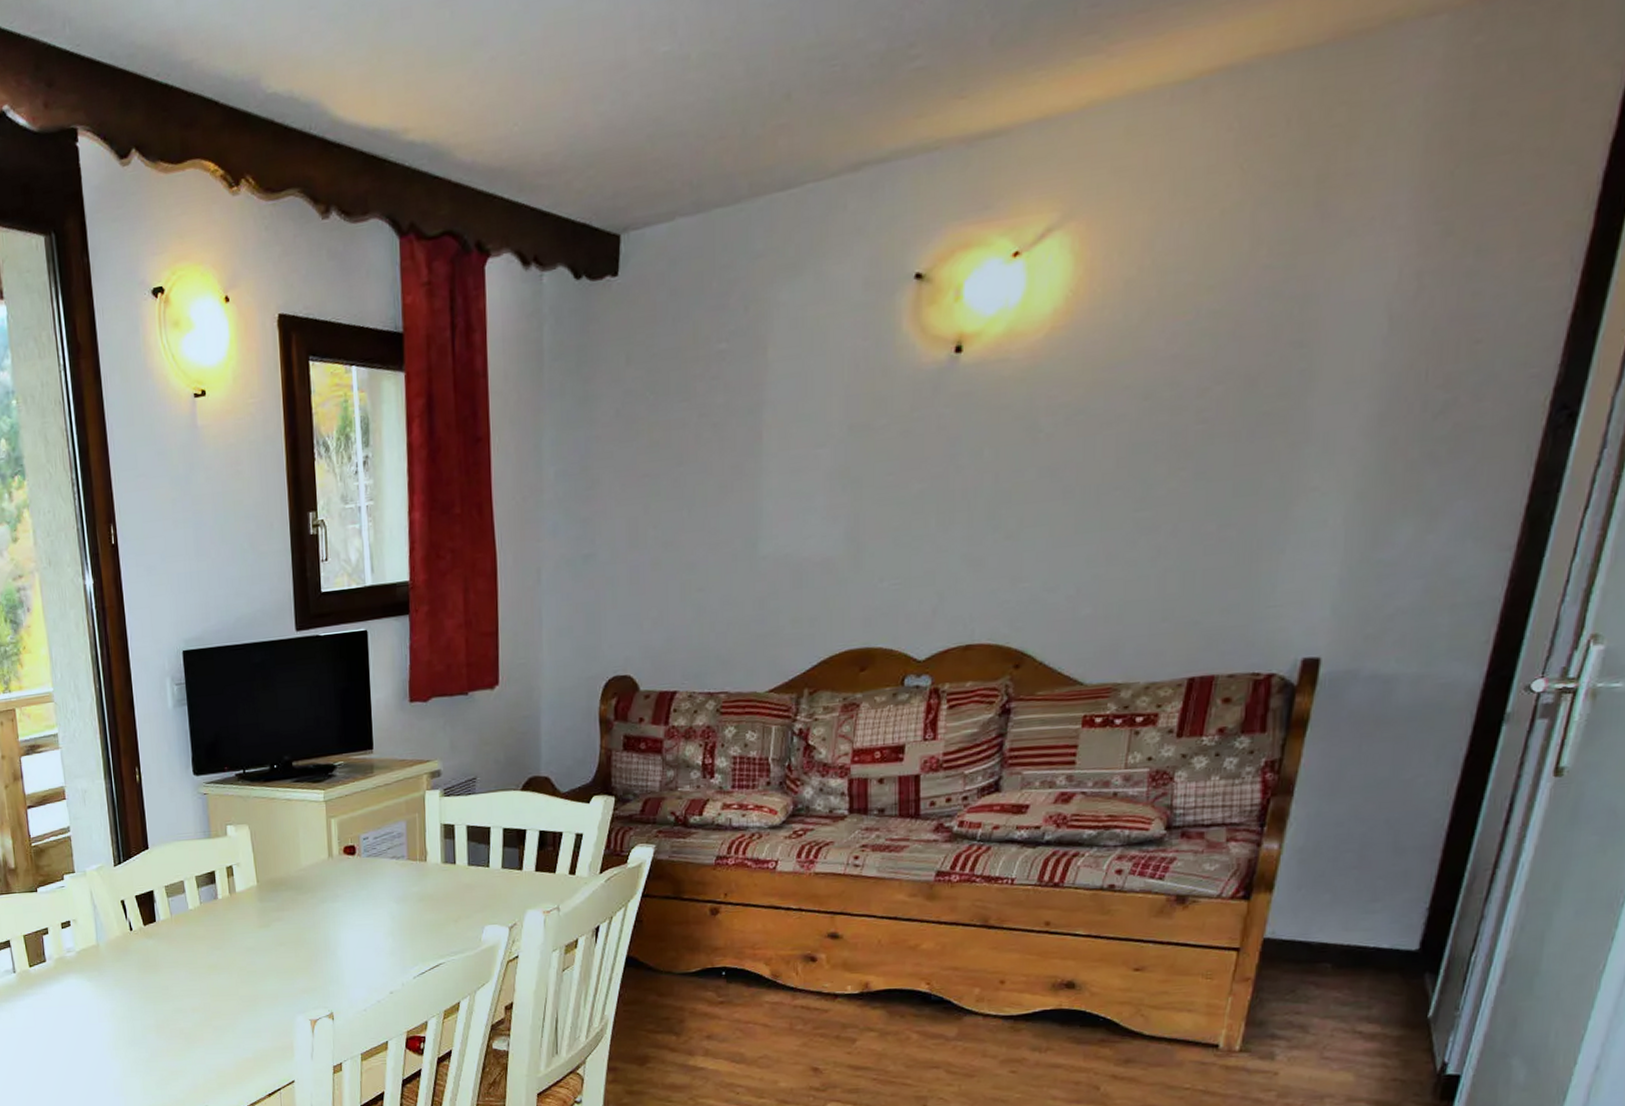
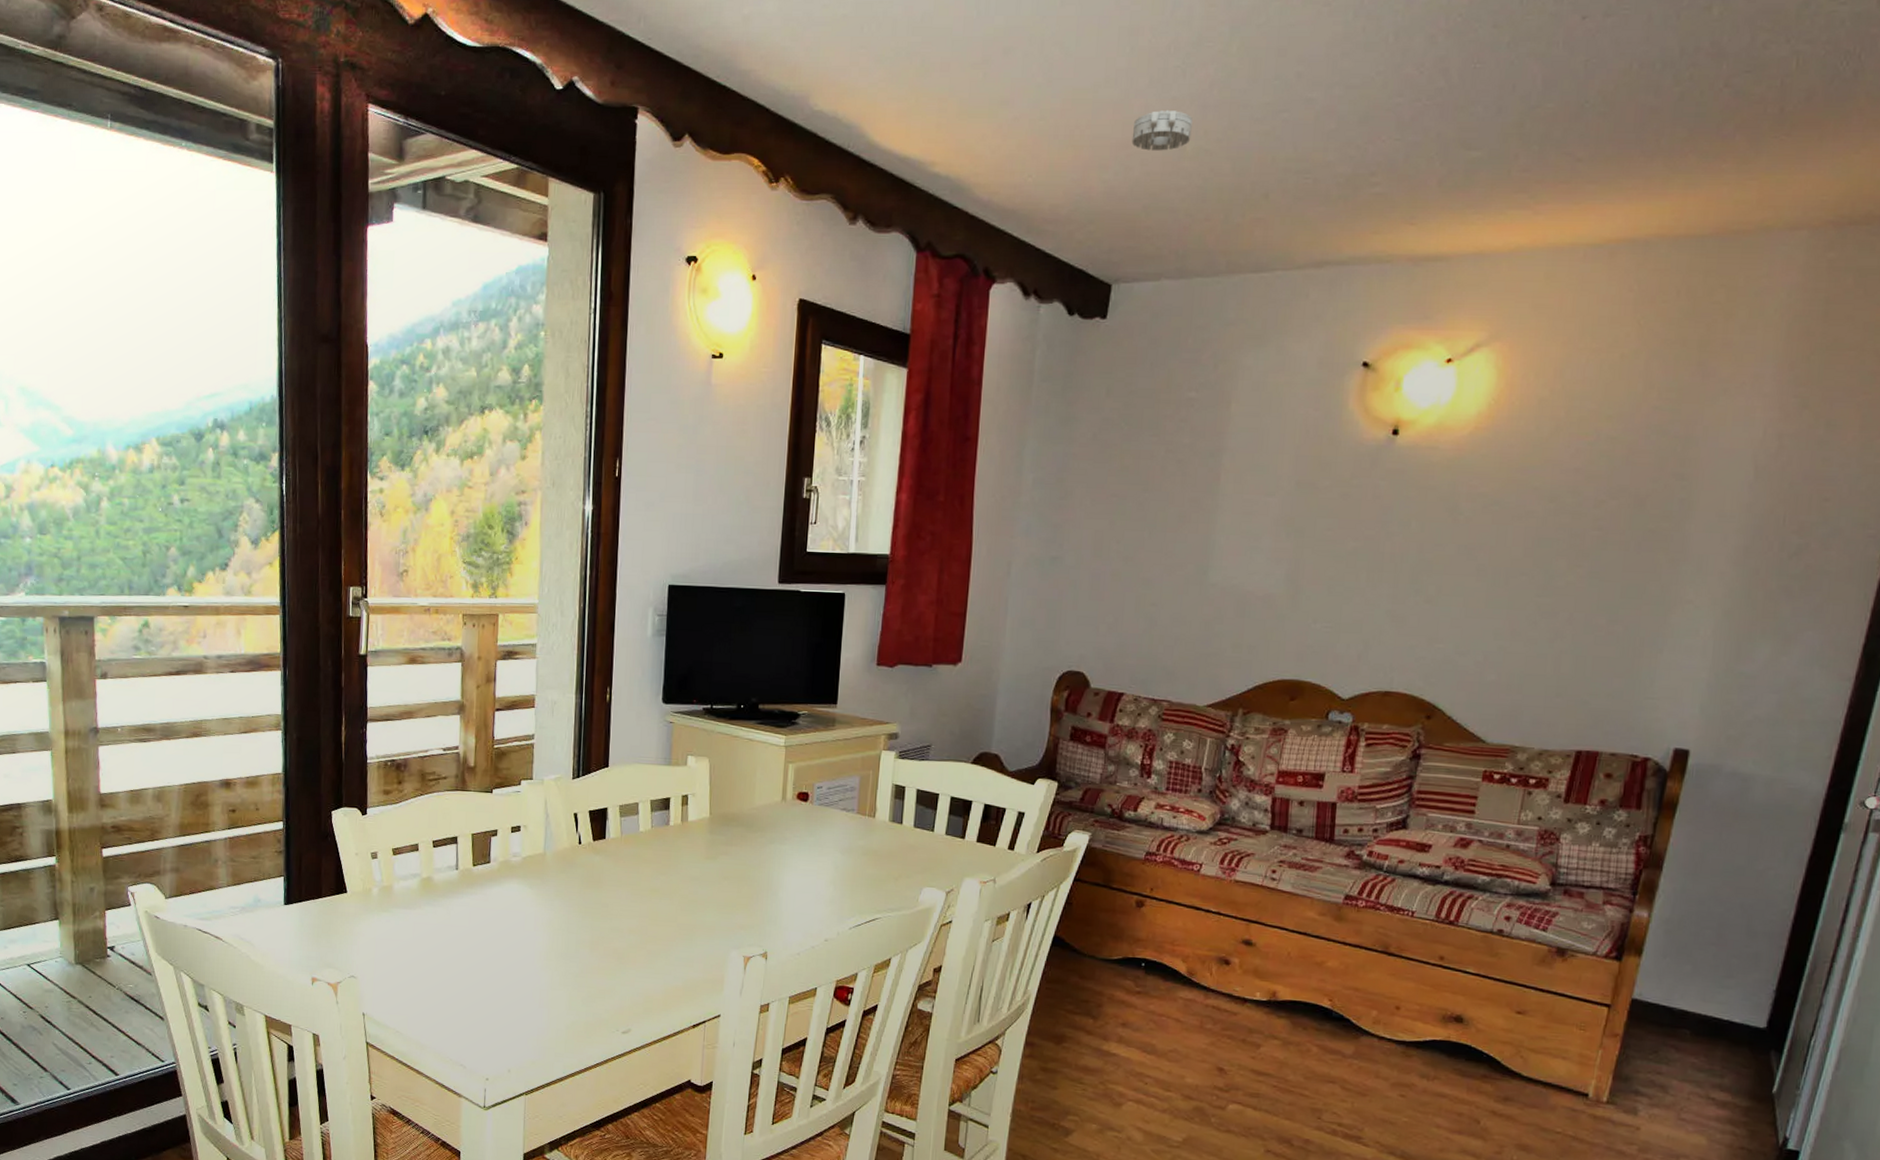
smoke detector: none [626,12,695,69] -> present [1131,109,1193,151]

